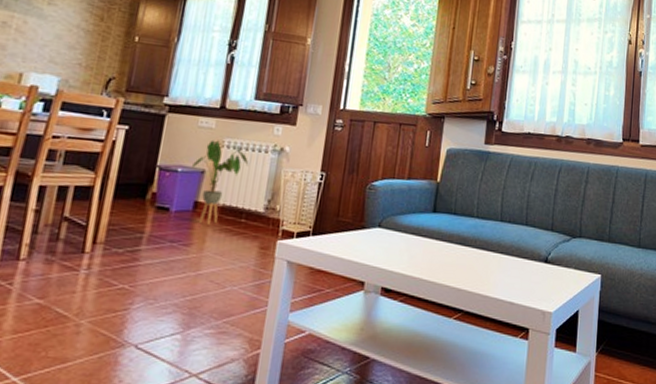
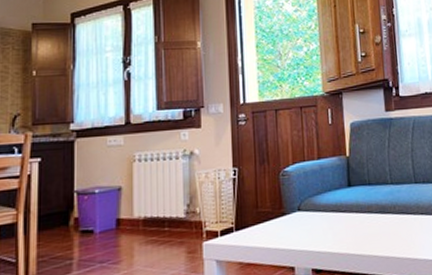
house plant: present [192,140,249,225] -> none [109,156,163,240]

